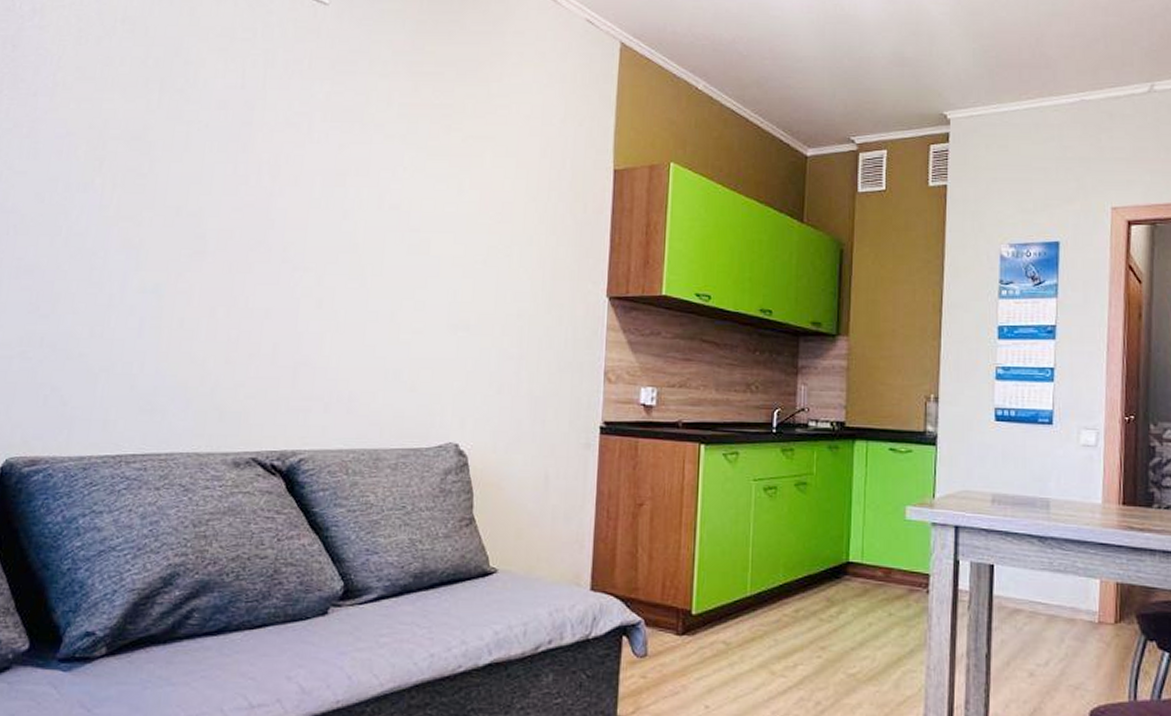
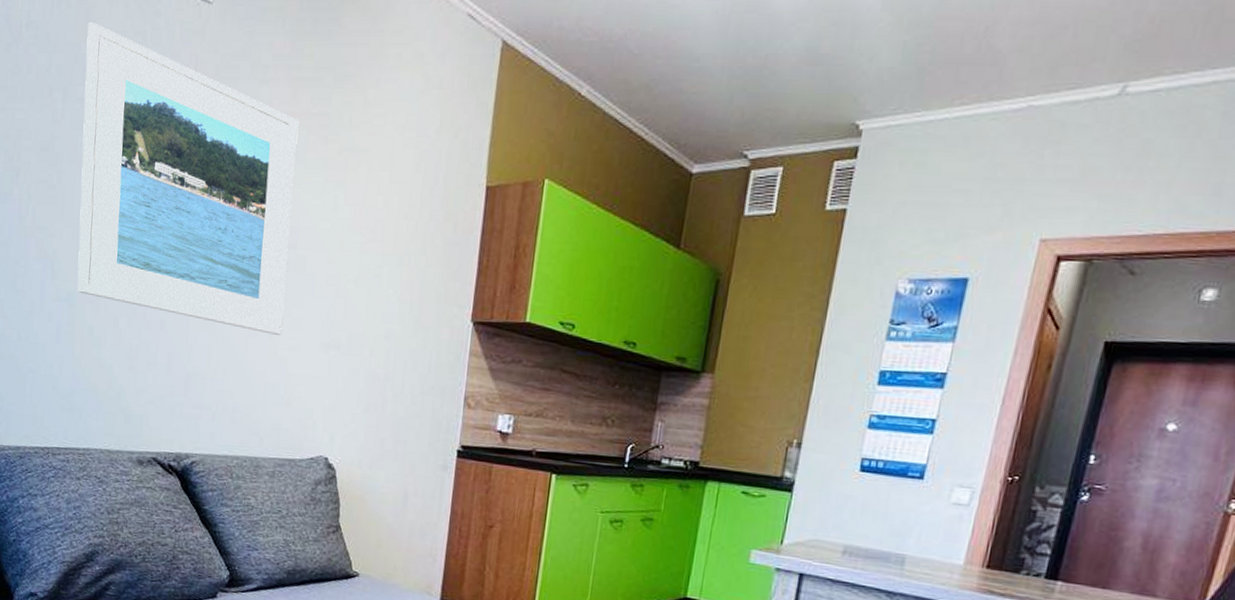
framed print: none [167,19,421,318] -> present [77,22,299,335]

